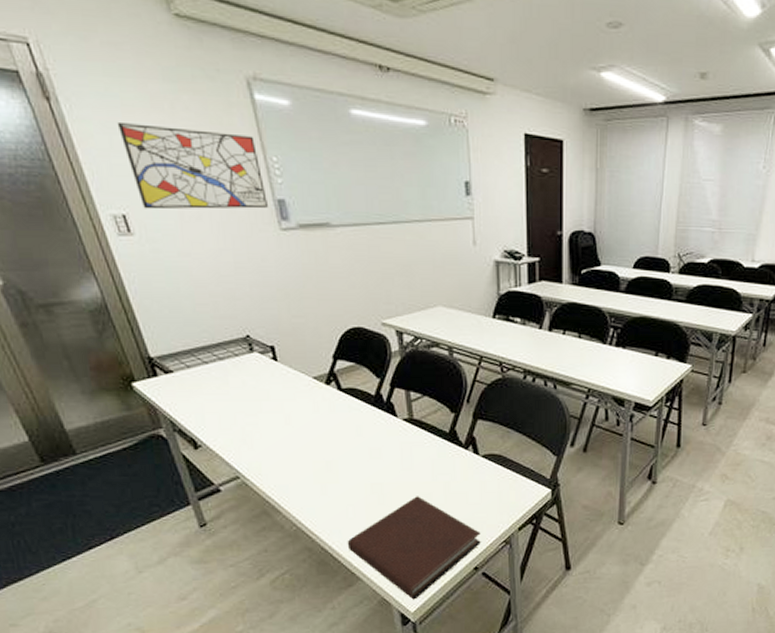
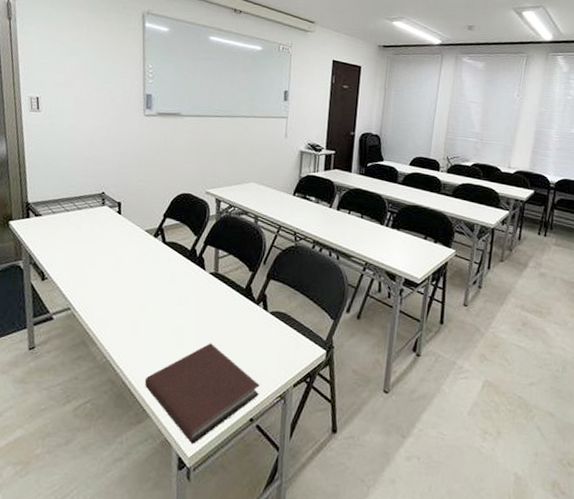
wall art: present [117,123,268,210] -> none [49,36,140,100]

